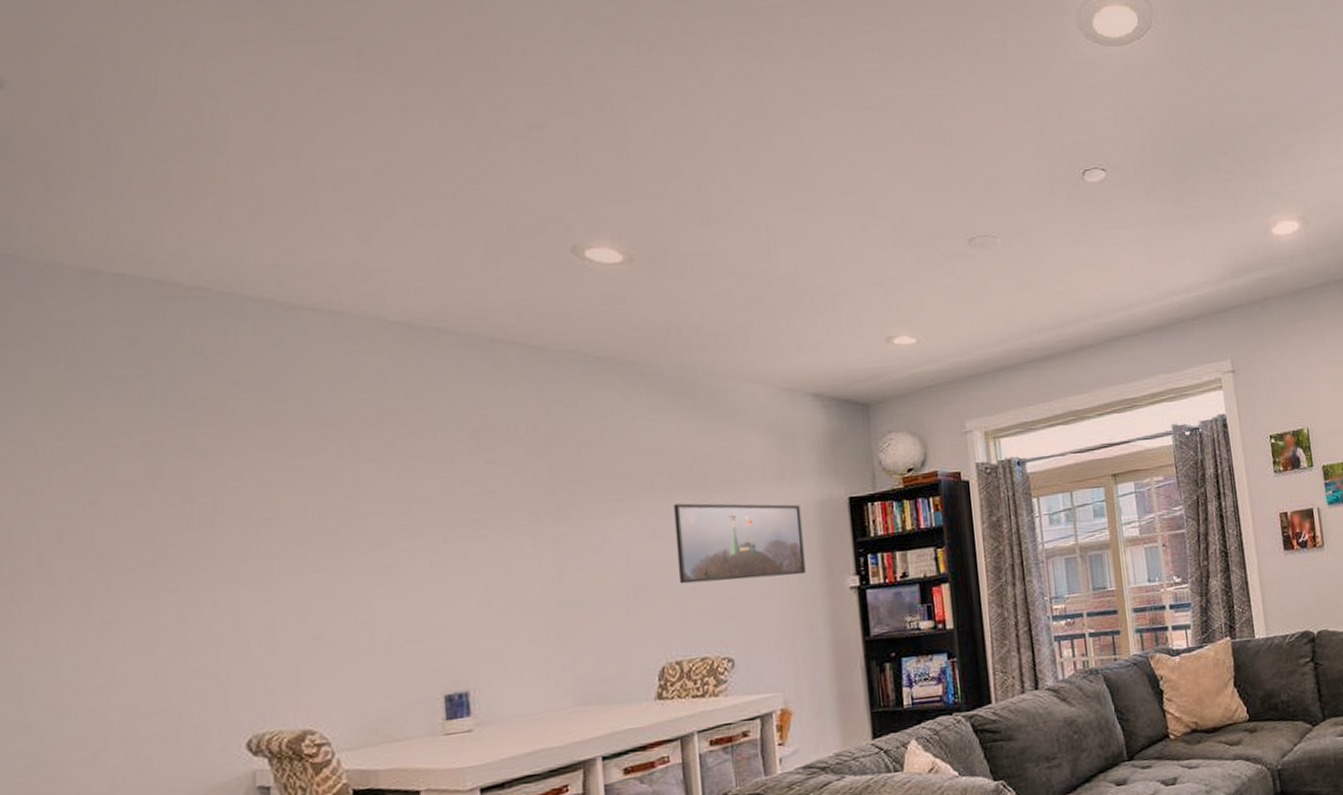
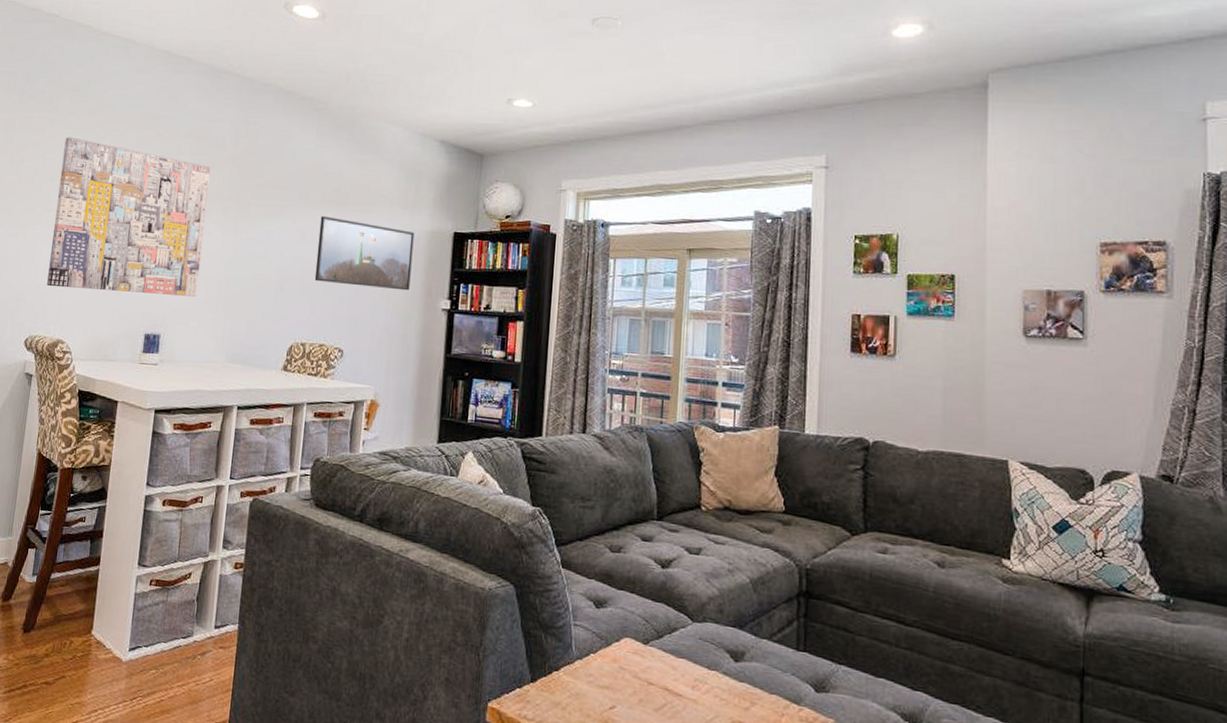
wall art: none [258,454,515,663] -> present [47,137,211,297]

